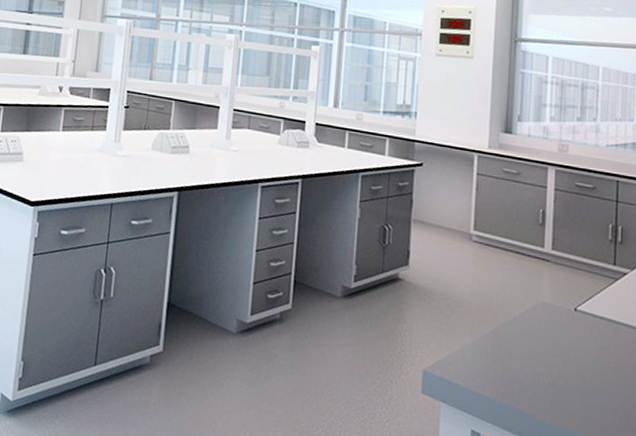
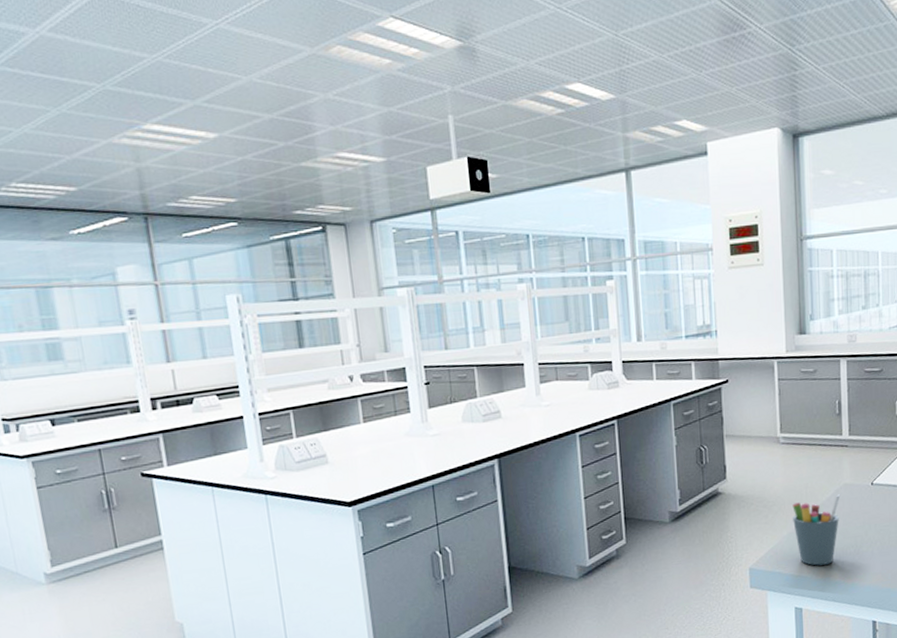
pen holder: none [479,309,537,390] -> present [792,494,841,566]

